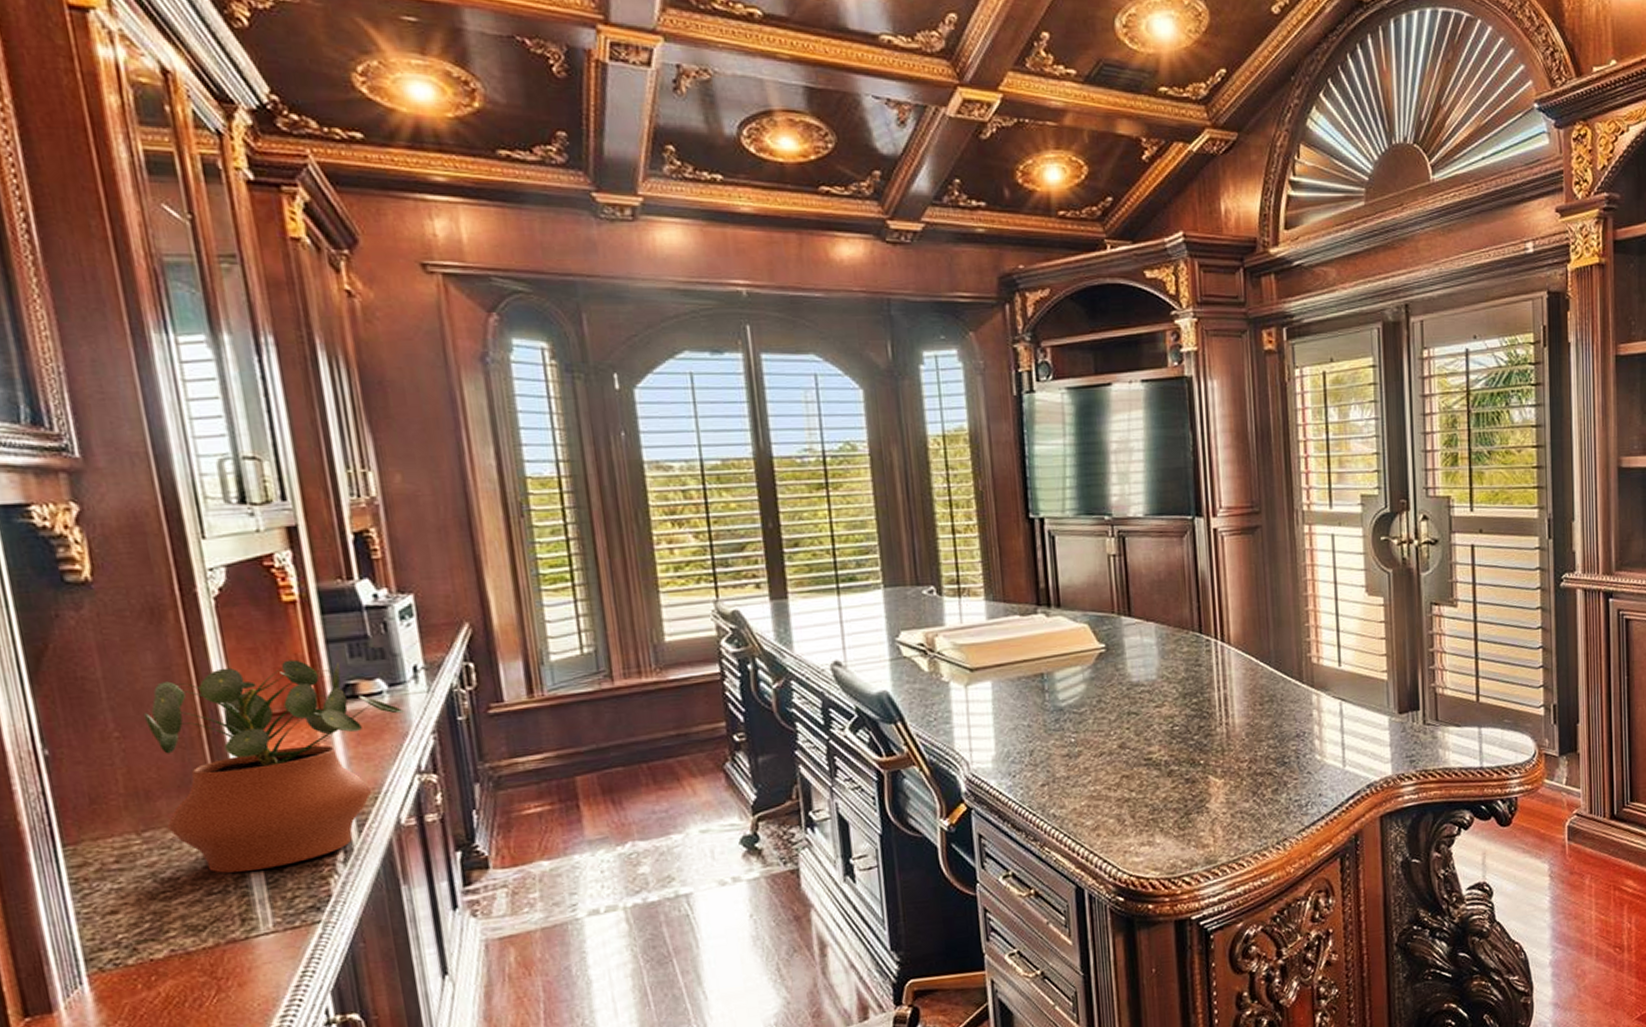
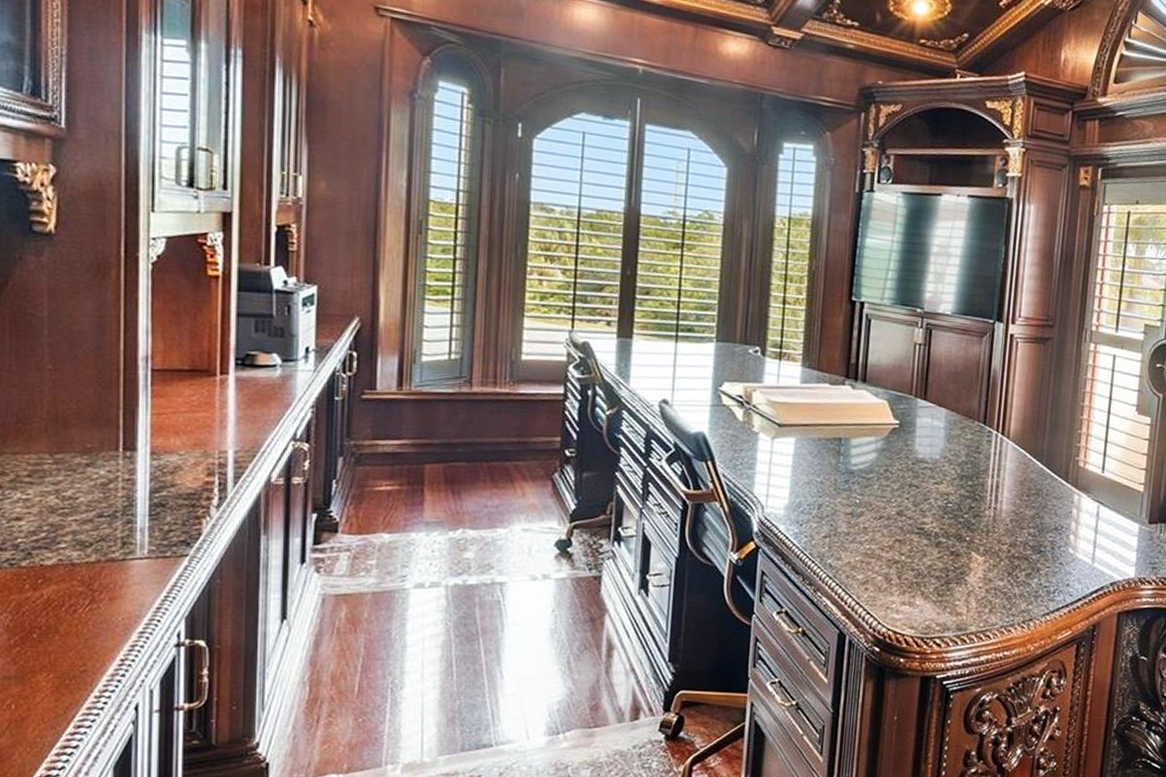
potted plant: present [143,659,404,874] -> none [75,324,291,503]

